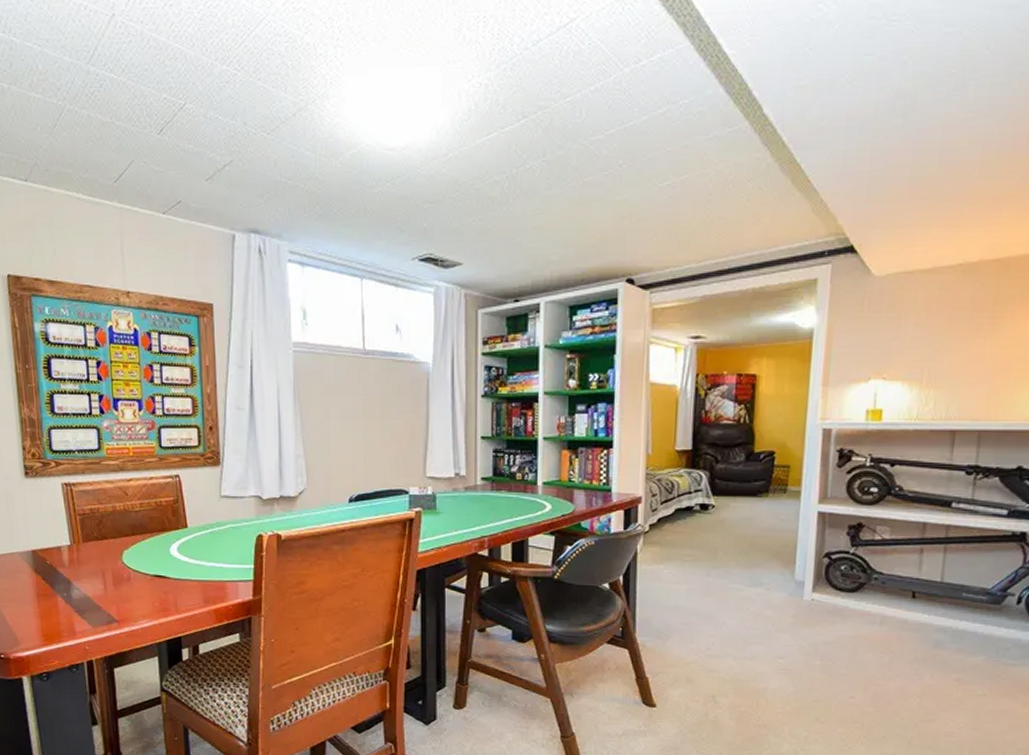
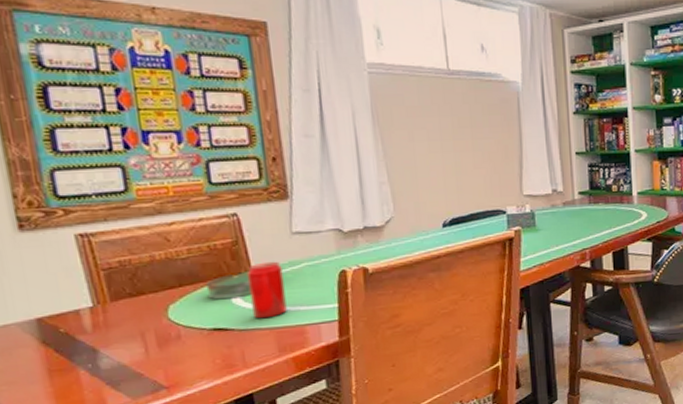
ashtray: none [152,528,186,551] -> present [206,272,252,300]
beer can: none [183,520,212,571] -> present [246,261,287,319]

